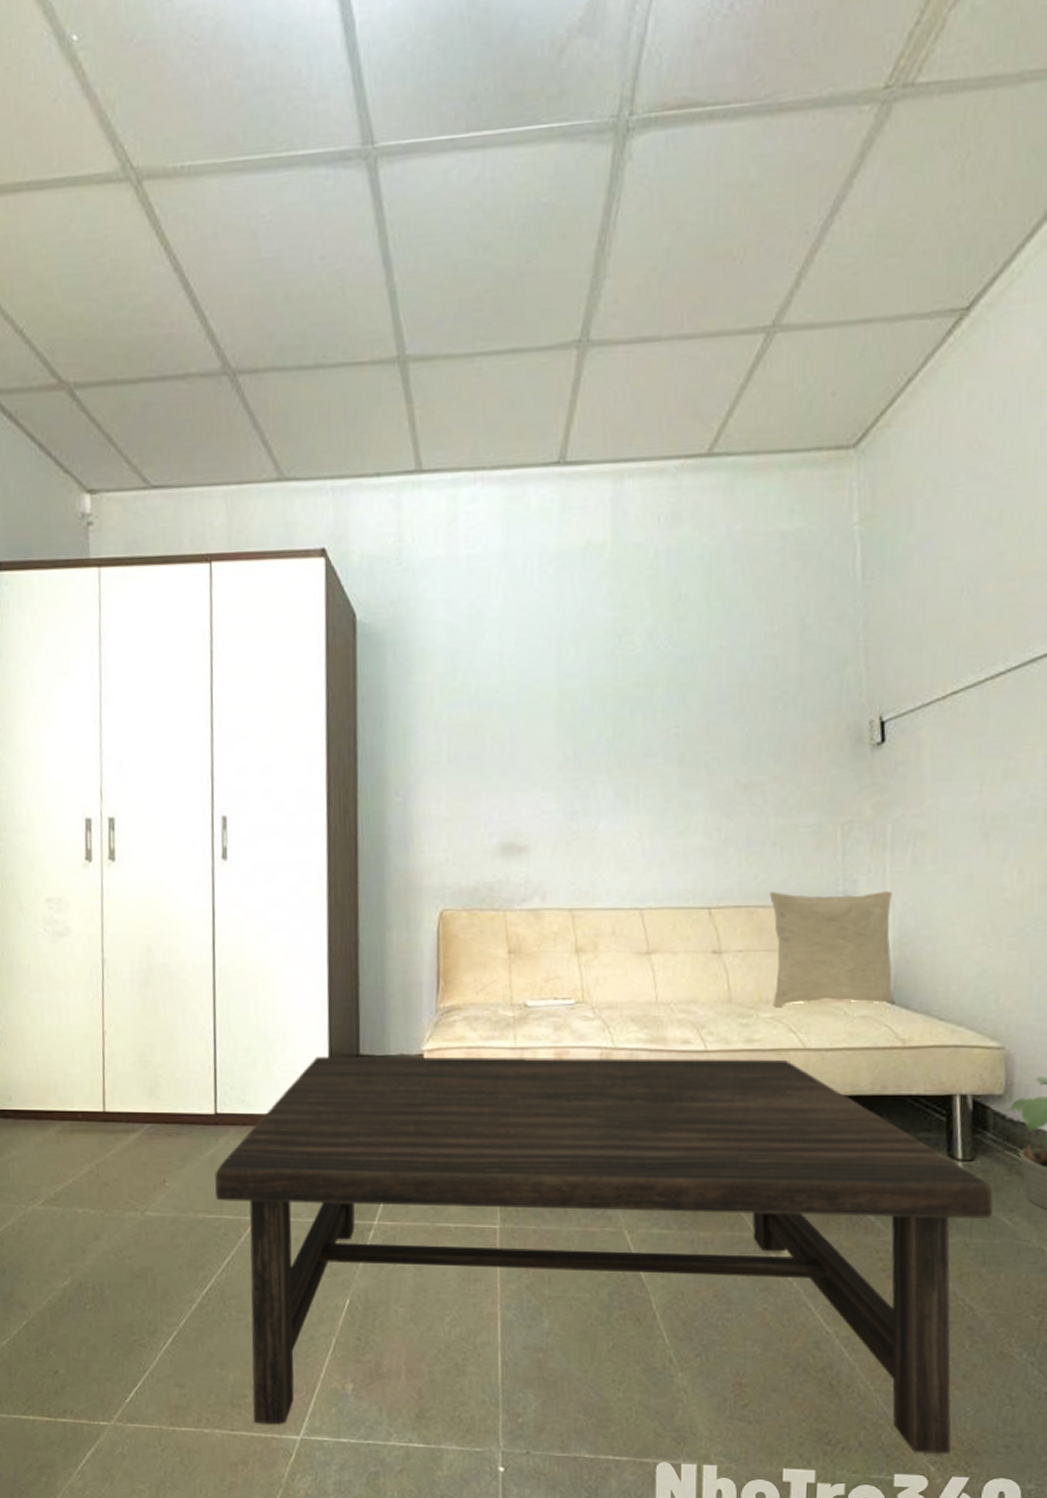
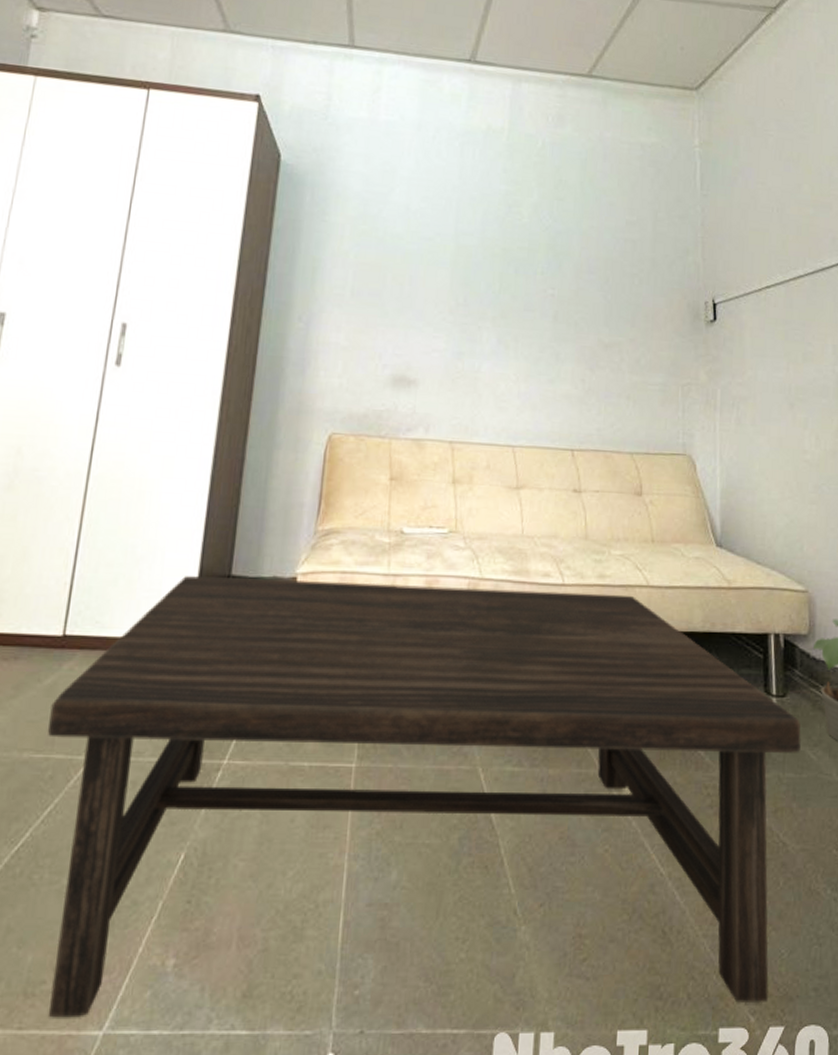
pillow: present [768,891,895,1006] -> none [622,439,722,548]

